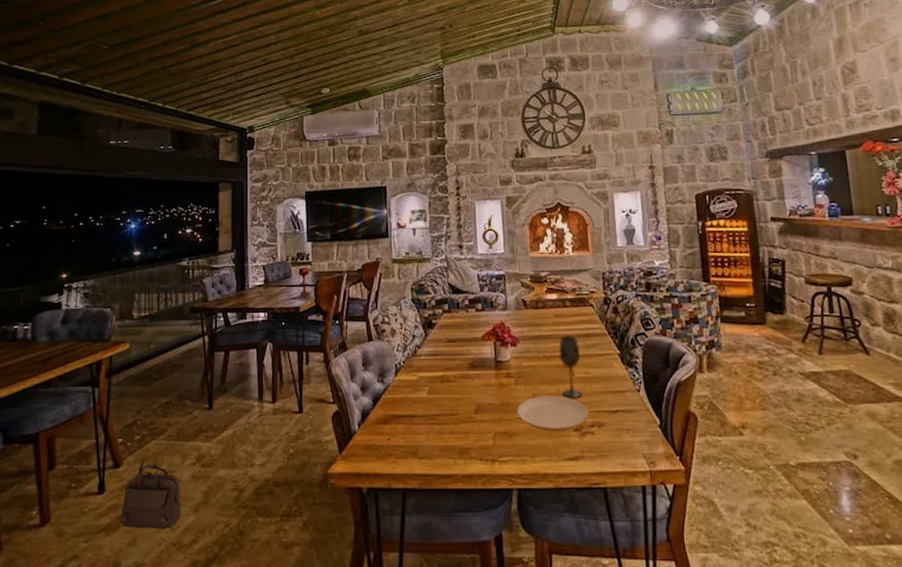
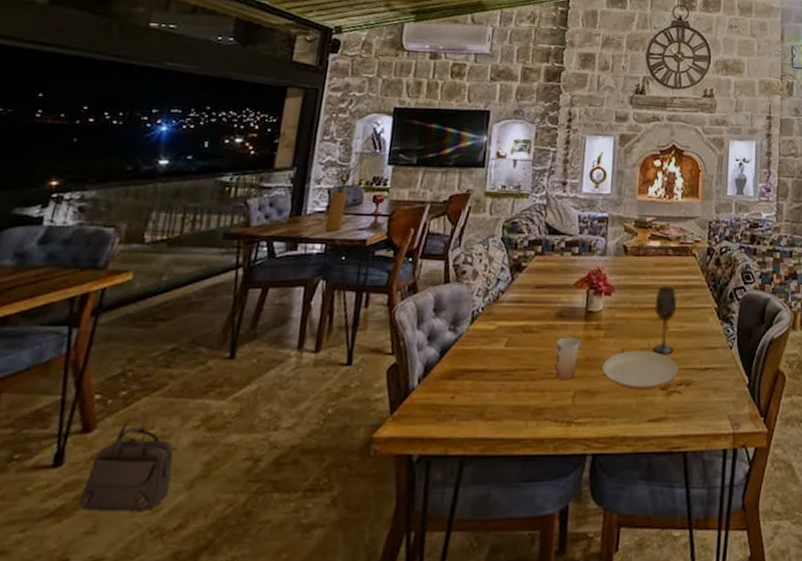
vase: none [265,237,284,302] -> present [325,157,360,232]
cup: none [472,385,494,424] -> present [555,337,580,380]

